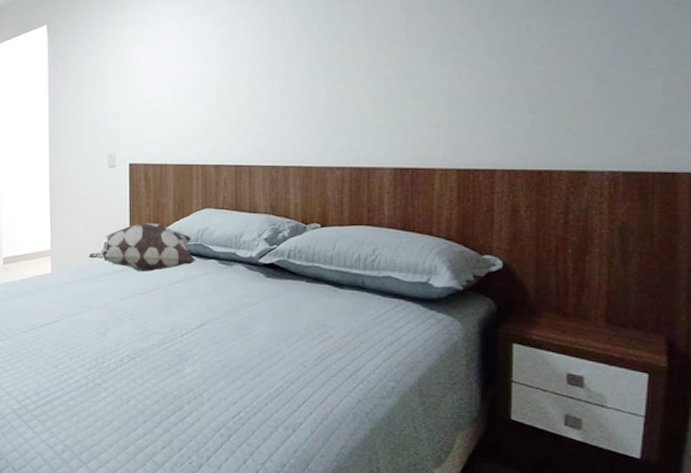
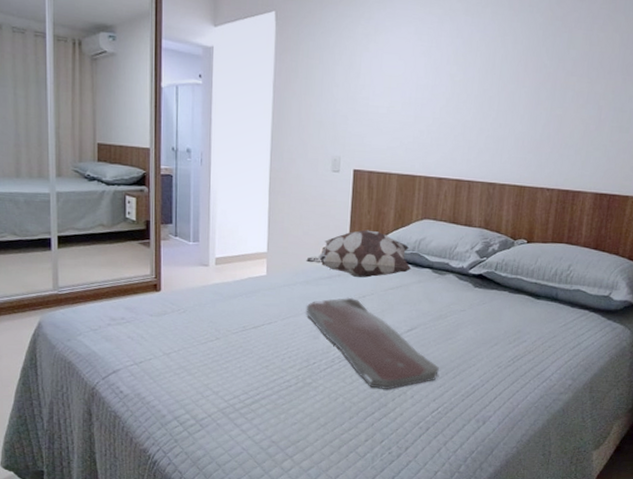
serving tray: none [91,292,237,392] -> present [305,297,440,390]

